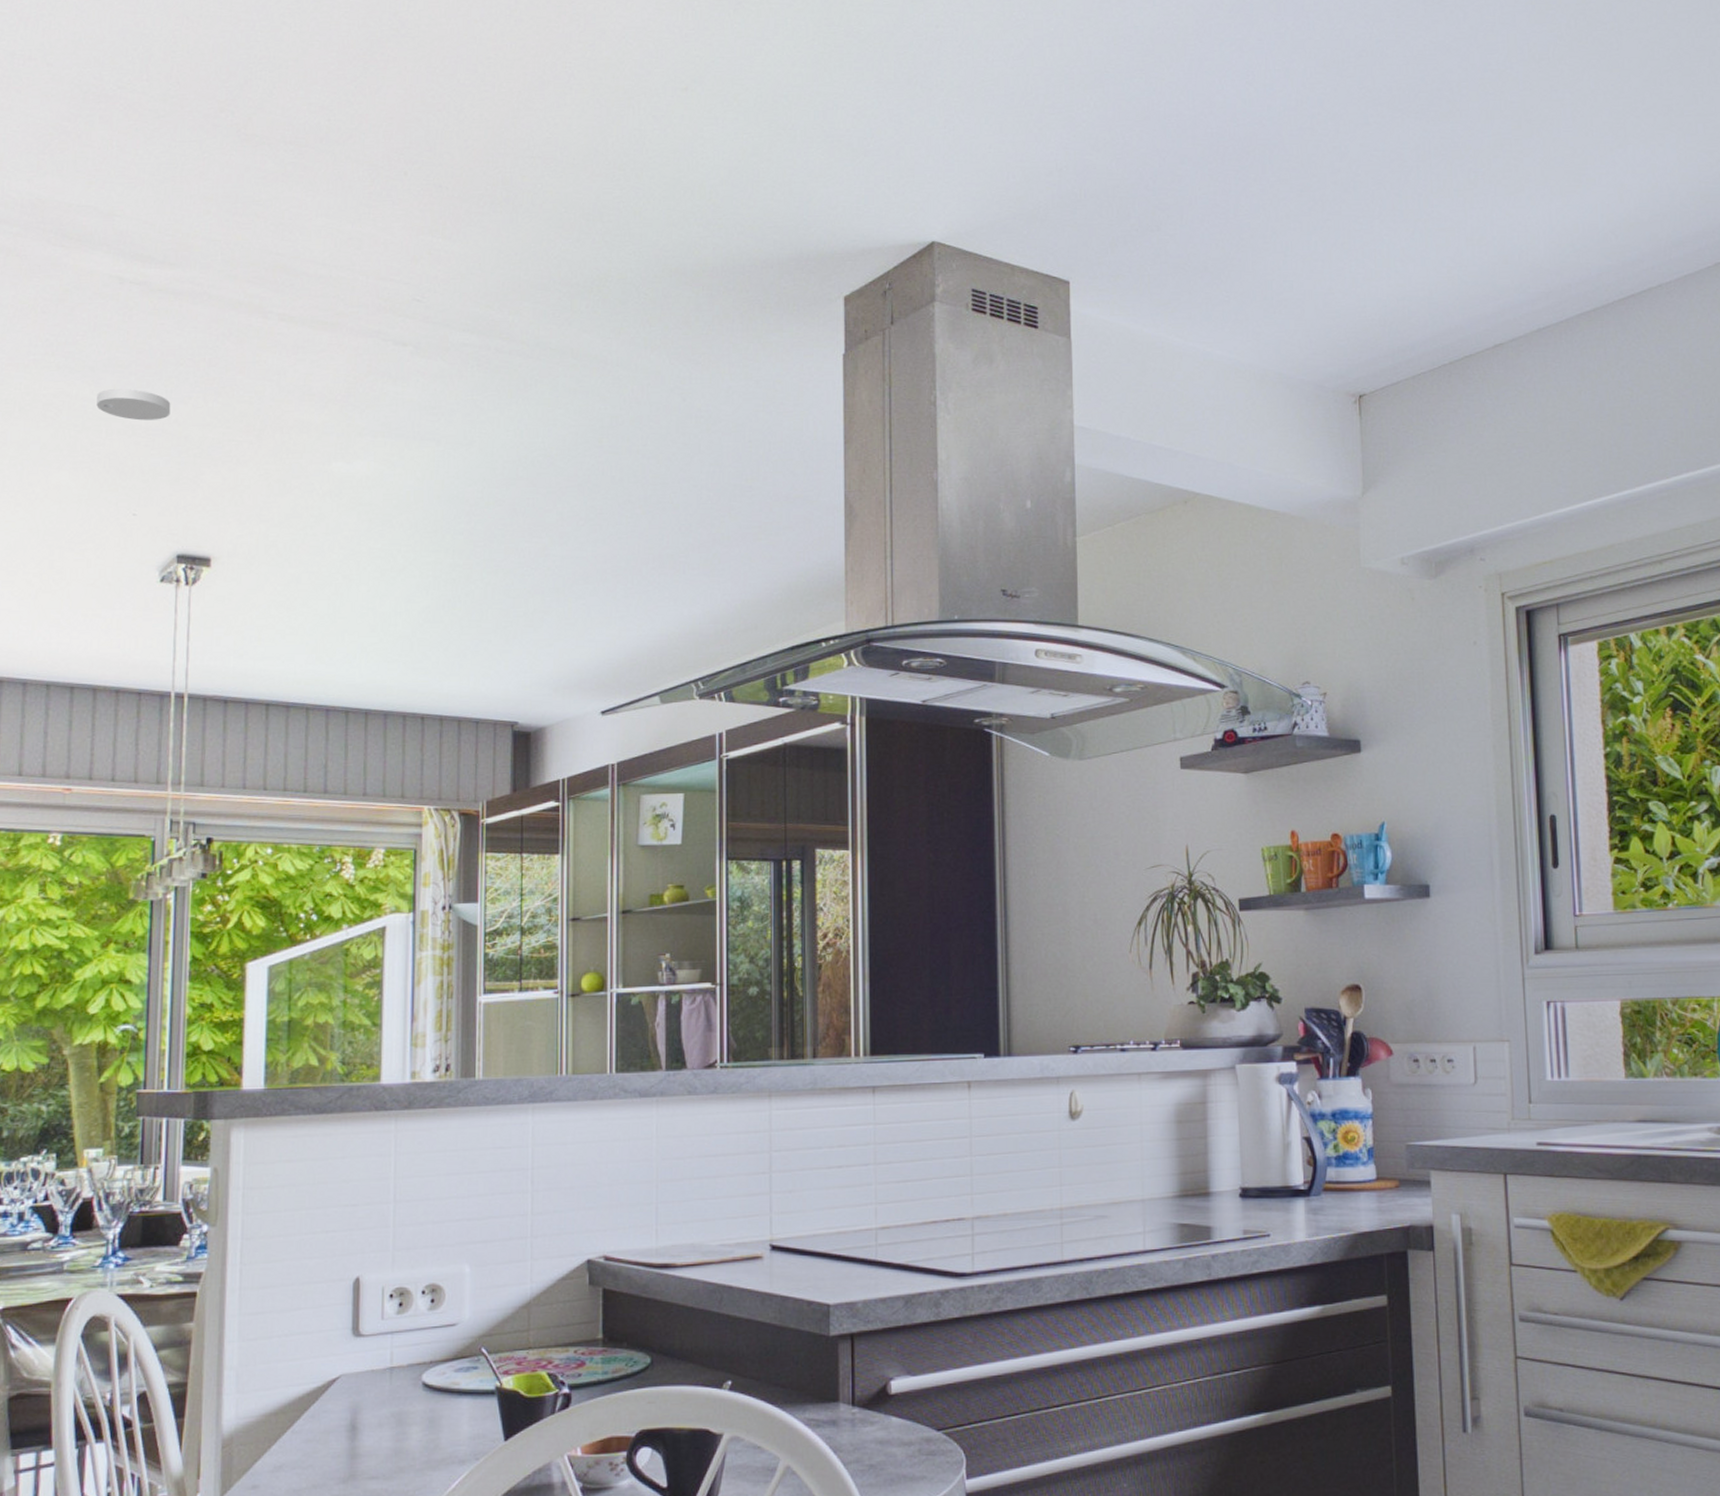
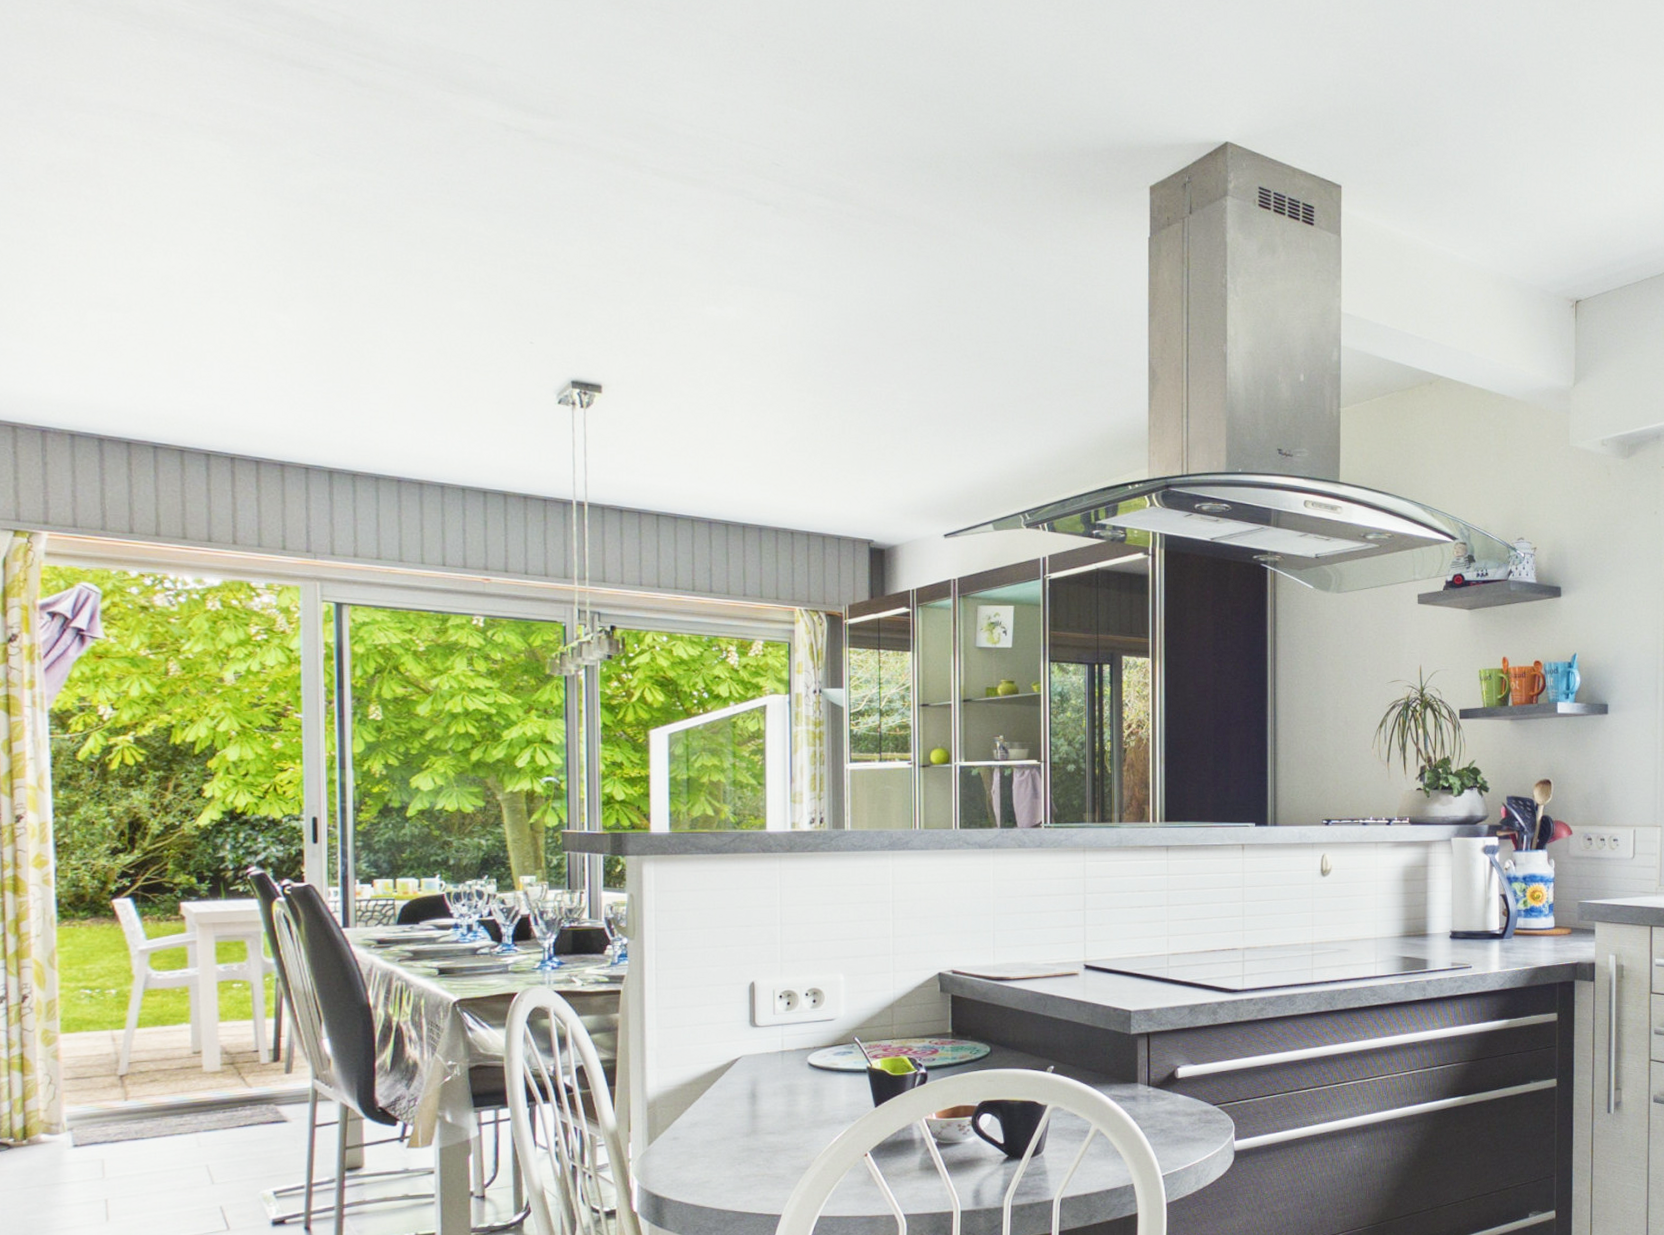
smoke detector: present [96,388,171,421] -> none [491,227,559,259]

